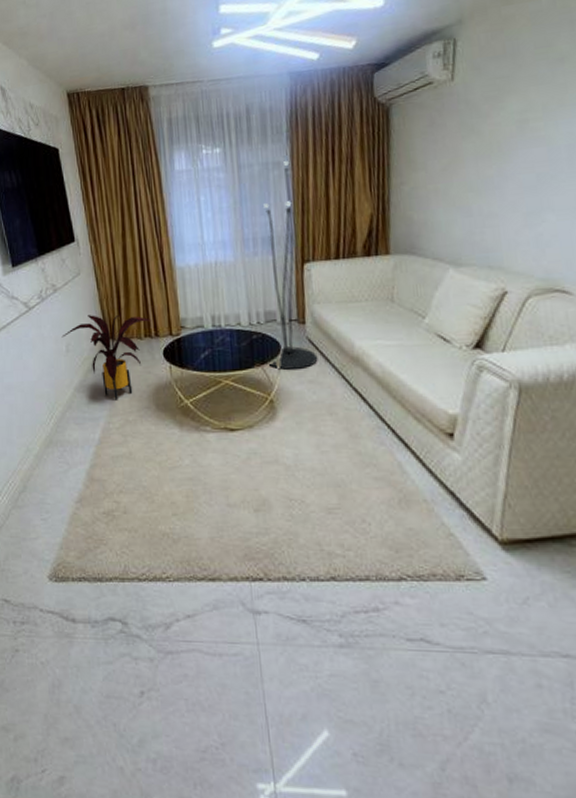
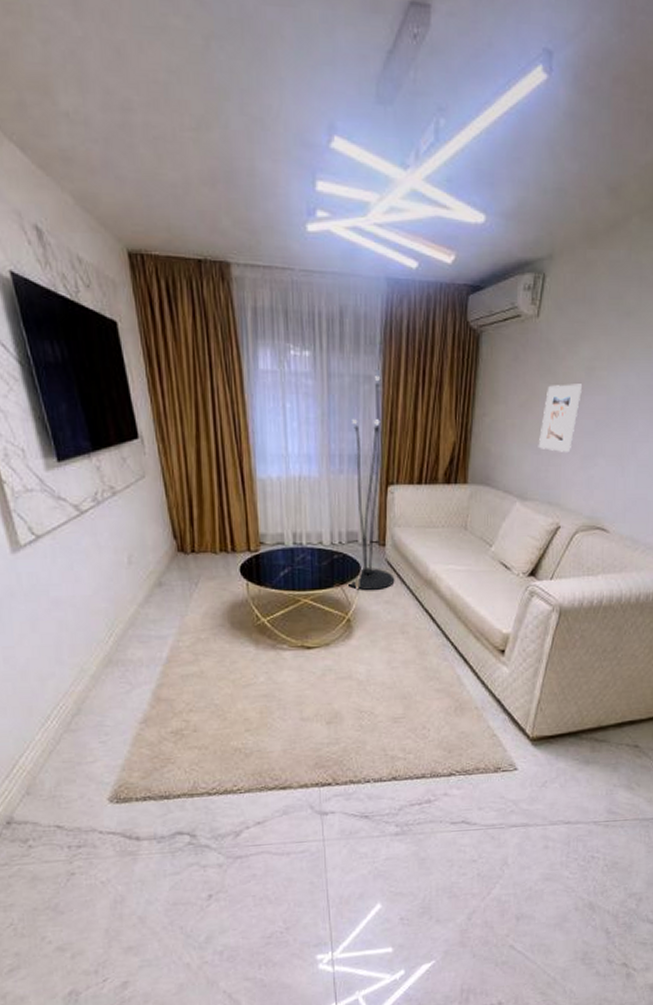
house plant: present [61,314,152,400] -> none [122,524,228,617]
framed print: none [468,138,516,212] -> present [538,384,583,452]

